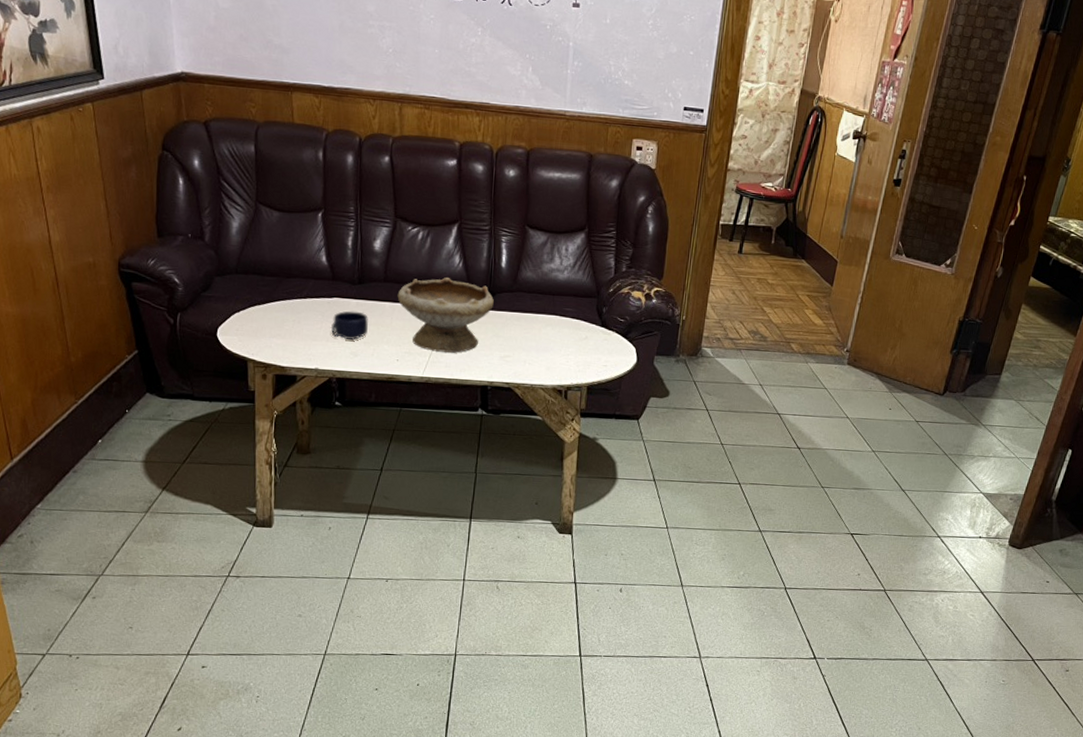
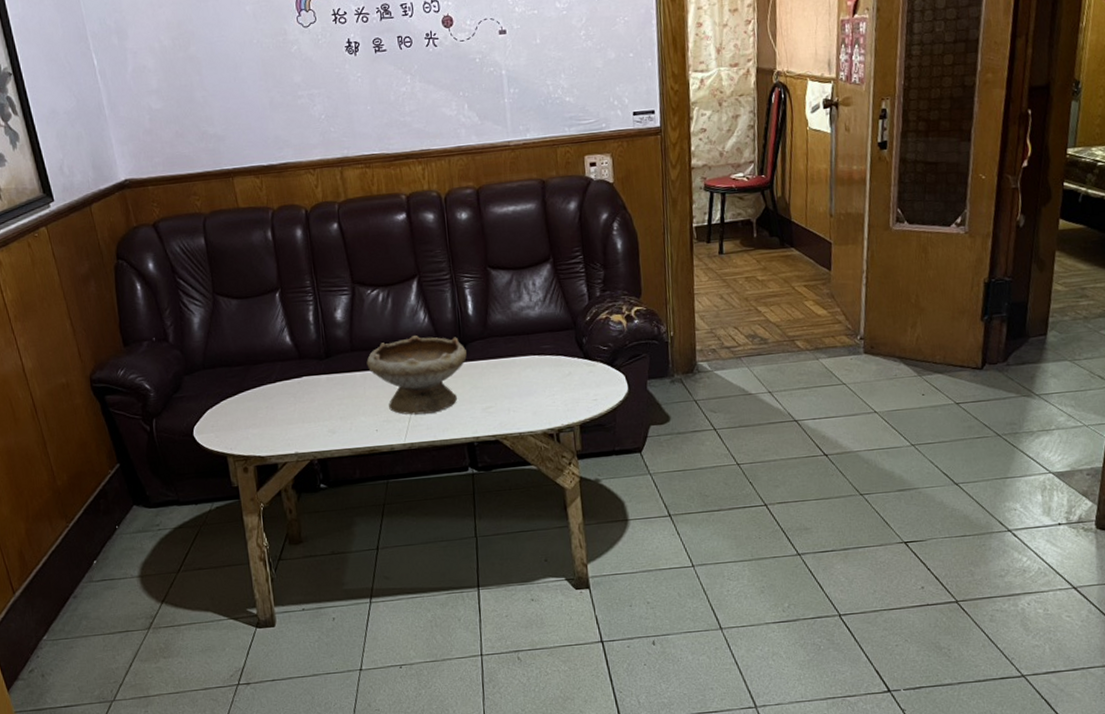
mug: present [330,311,368,340] -> none [304,386,342,418]

